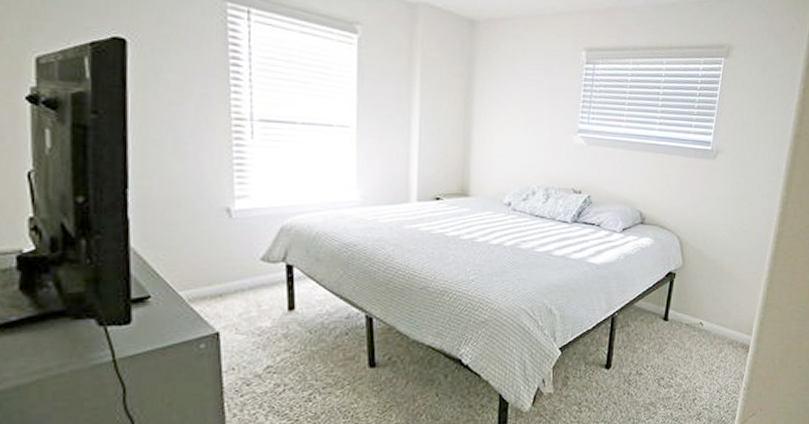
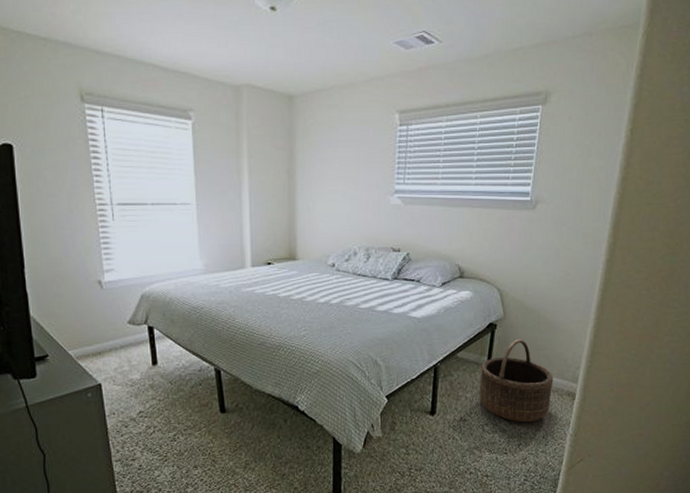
basket: none [656,289,729,376] -> present [479,339,554,423]

